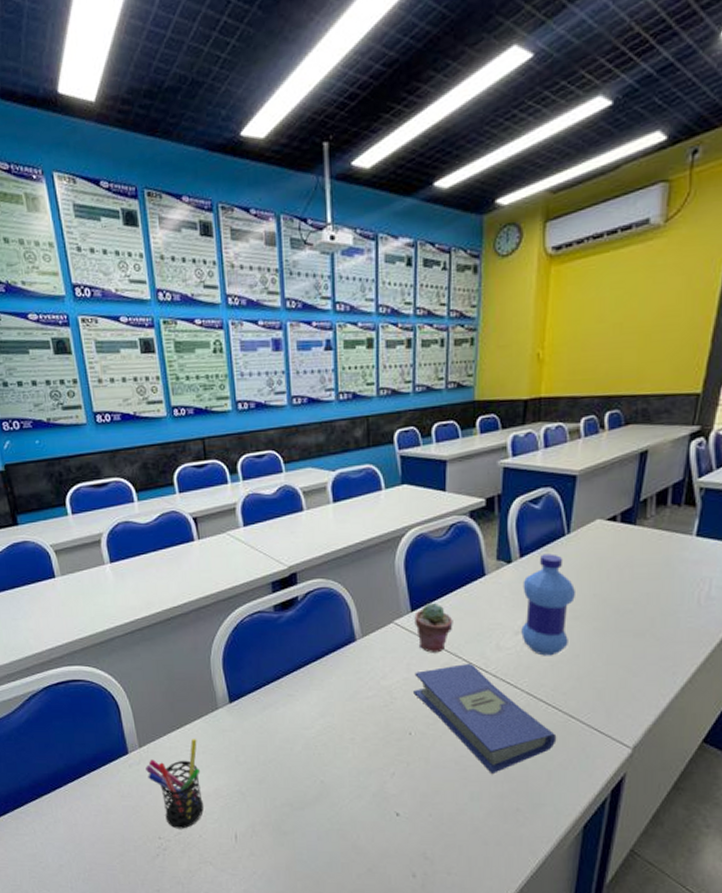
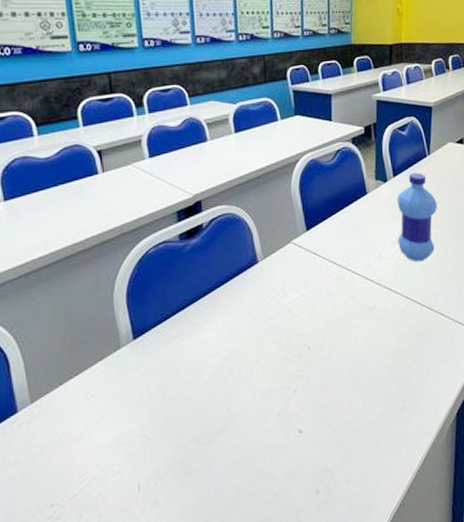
pen holder: present [146,739,203,829] -> none [38,384,103,491]
hardcover book: present [413,663,557,773] -> none [311,274,431,376]
potted succulent: present [414,602,453,653] -> none [309,220,343,268]

